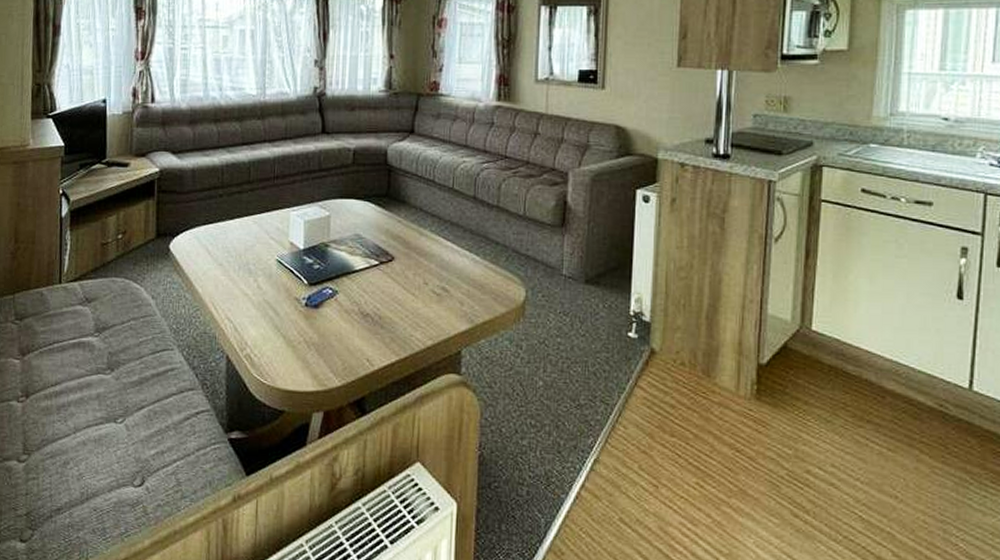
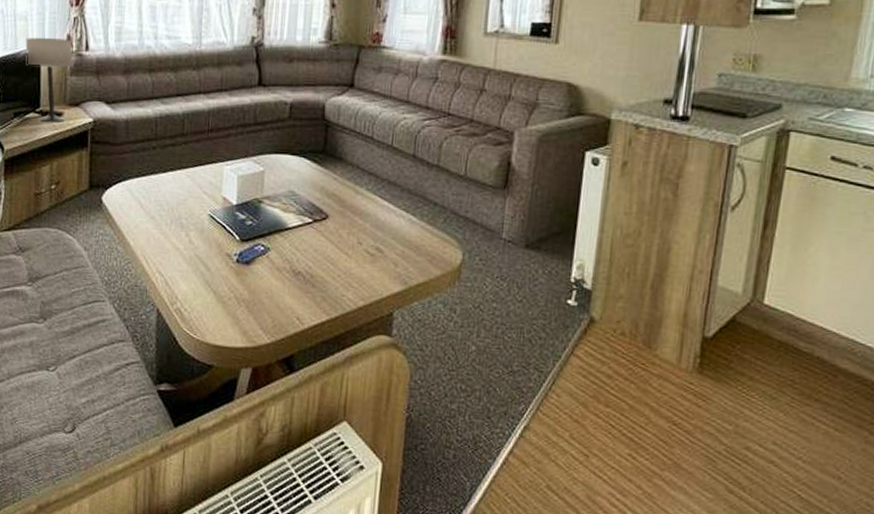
table lamp: none [91,90,139,174] -> present [25,37,73,123]

